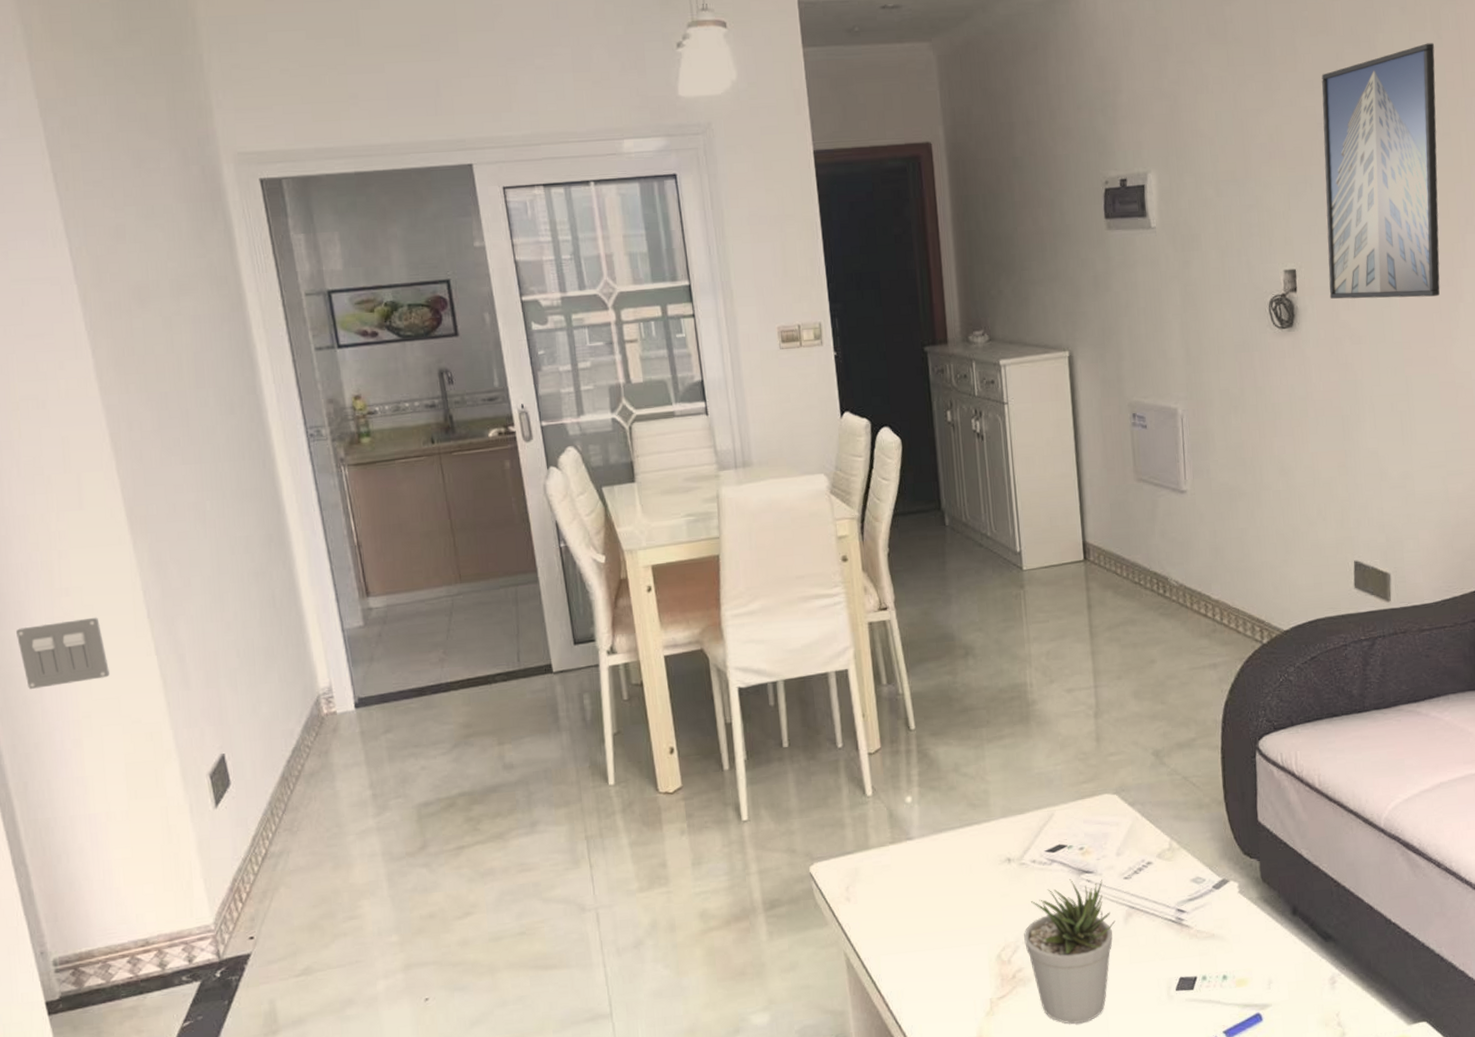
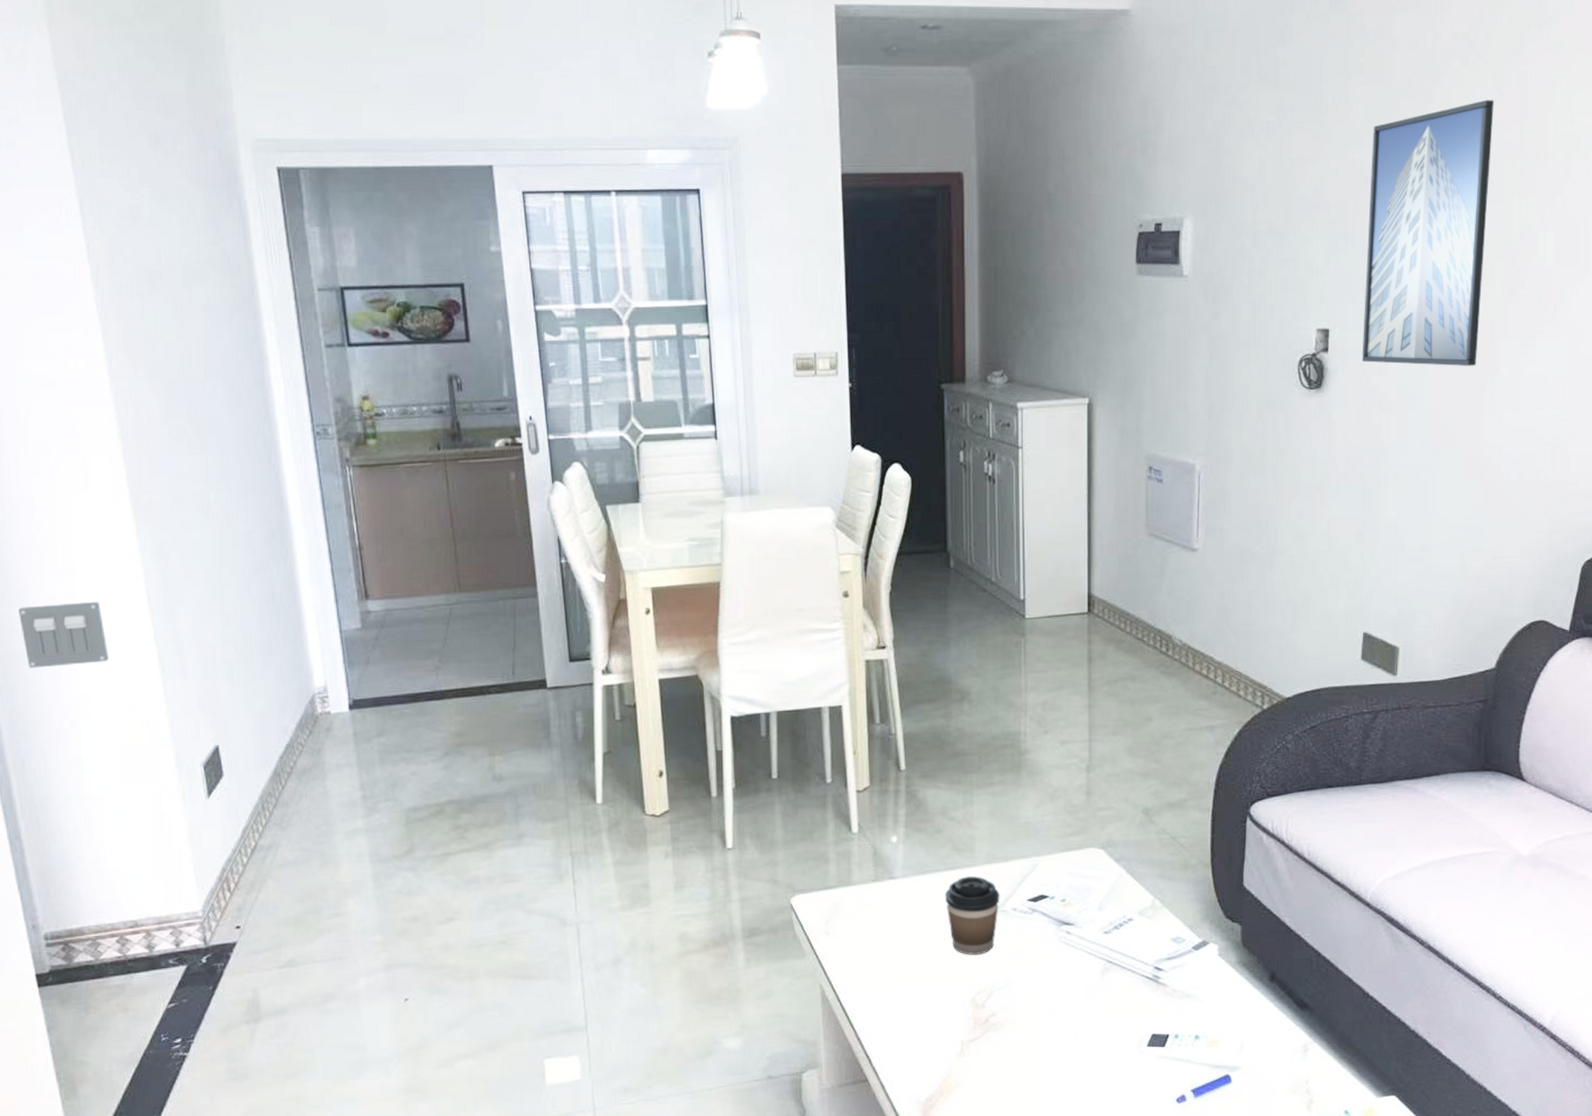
coffee cup: none [963,830,1018,911] -> present [944,876,1000,955]
potted plant: present [1024,879,1116,1024] -> none [1000,929,1092,1071]

